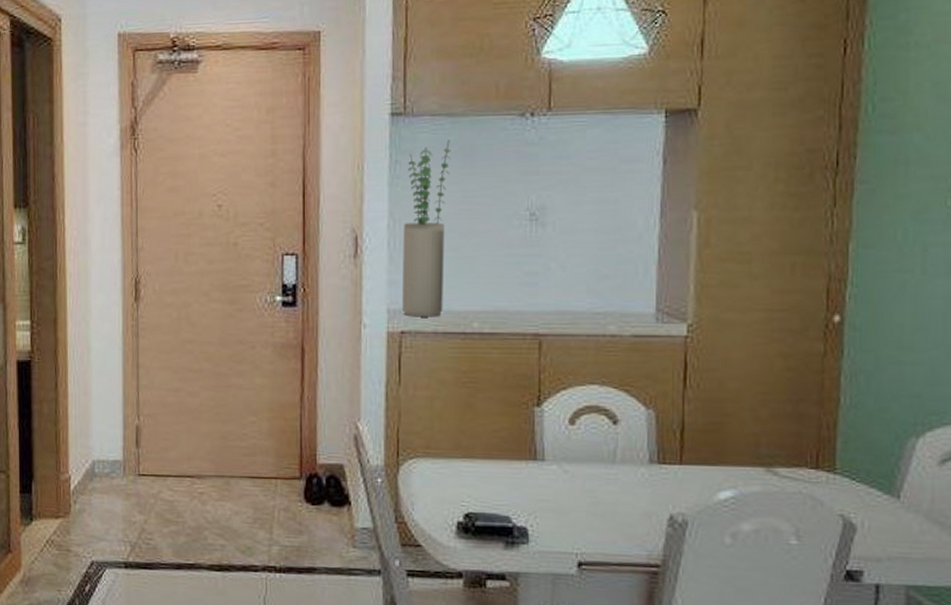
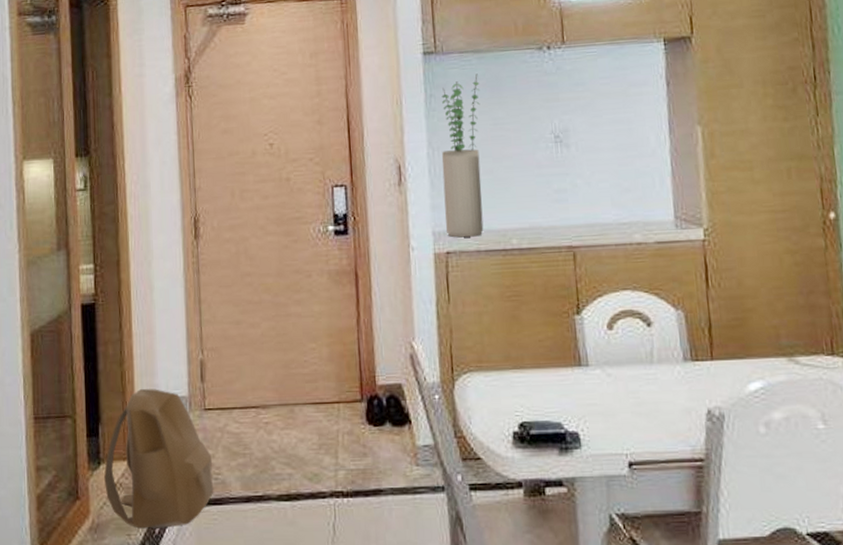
backpack: none [36,450,145,588] -> present [104,389,214,530]

